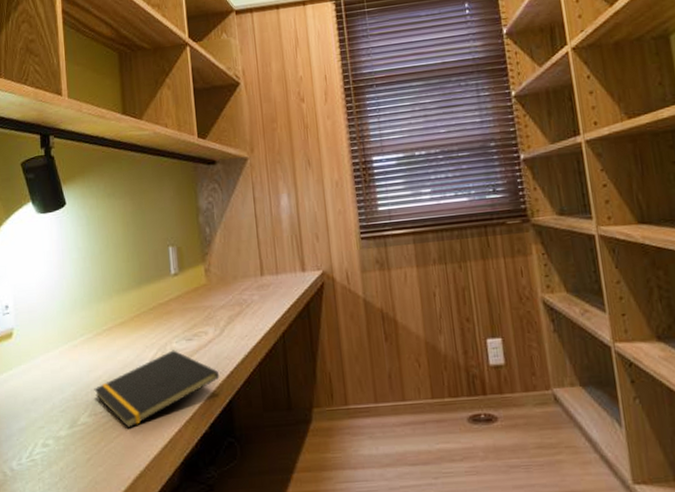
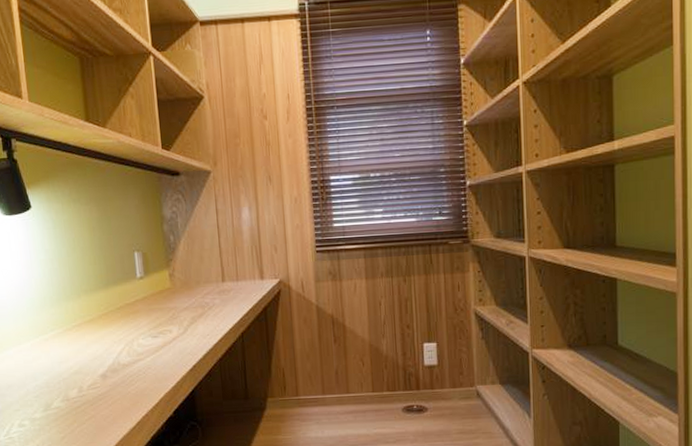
notepad: present [94,350,220,428] -> none [66,345,184,412]

